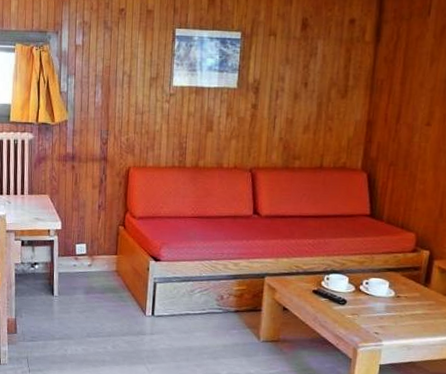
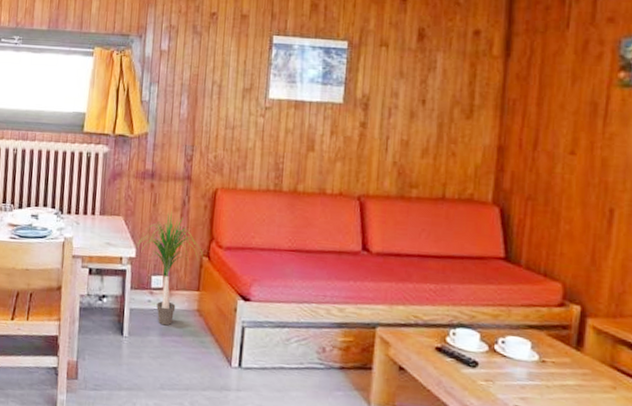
potted plant: none [61,188,120,285] -> present [135,211,204,326]

